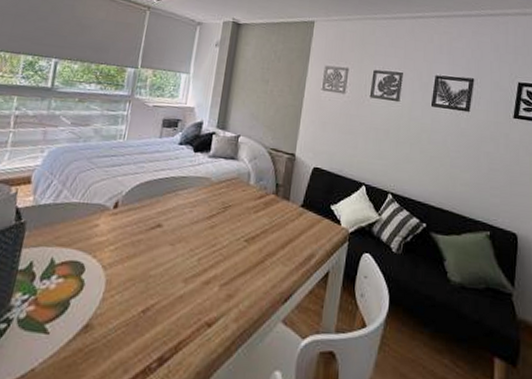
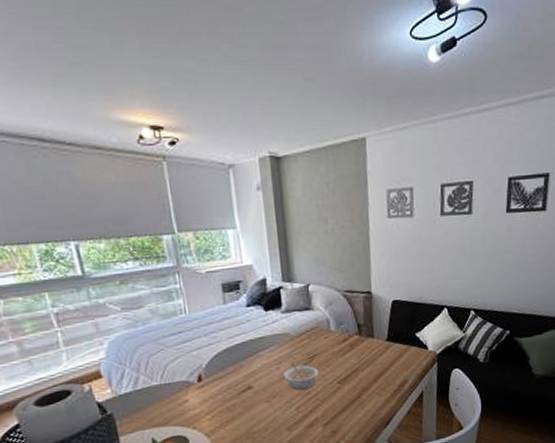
legume: none [194,208,229,240] -> present [283,362,319,390]

